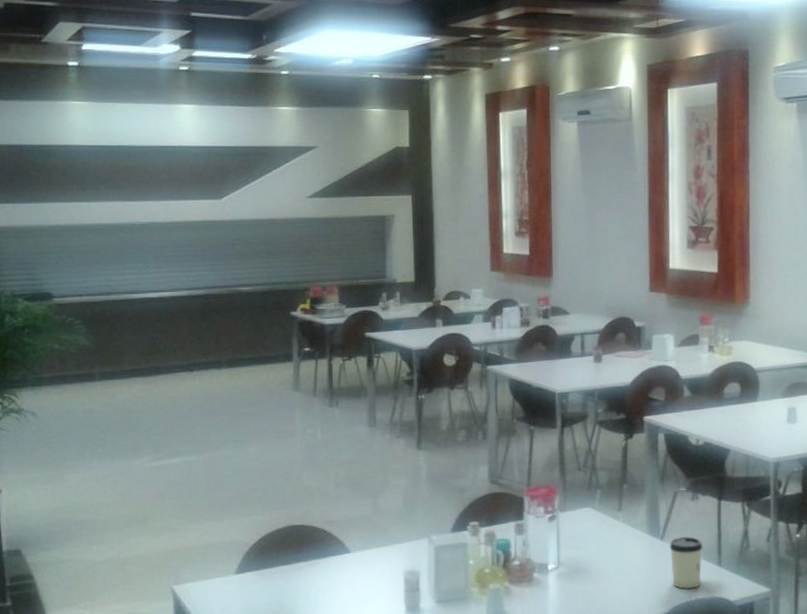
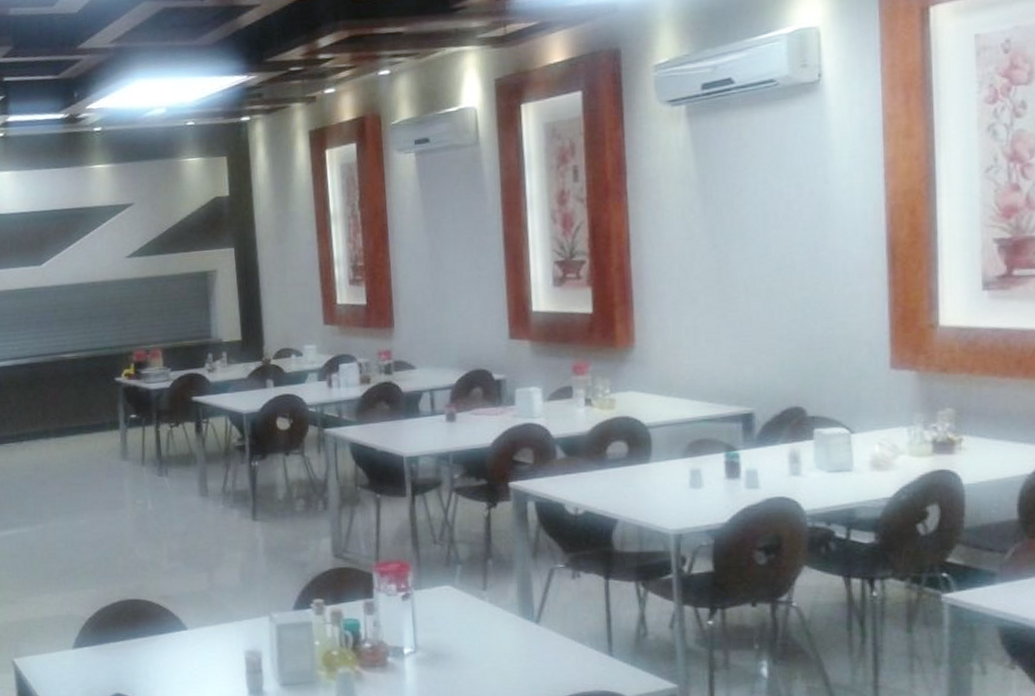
cup: present [669,536,703,589] -> none [547,621,589,681]

